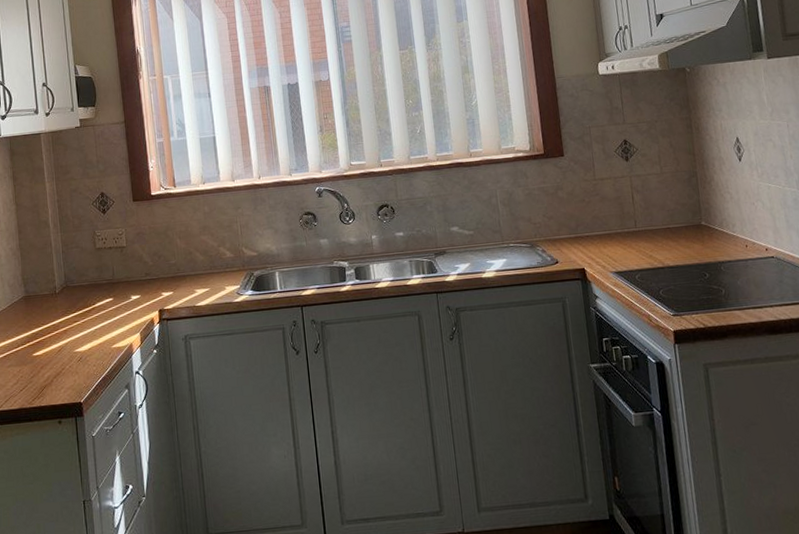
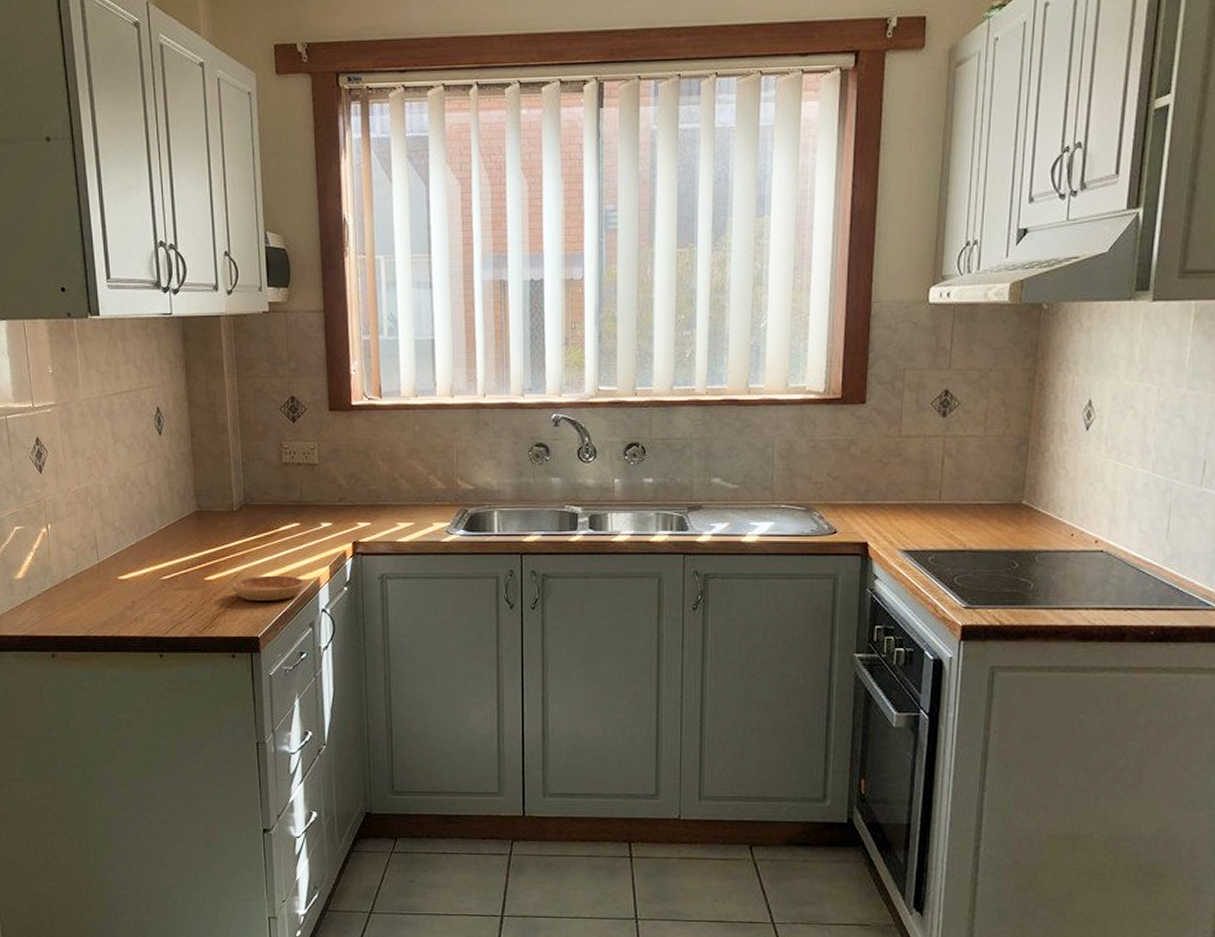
saucer: none [56,345,120,370] -> present [231,575,305,601]

